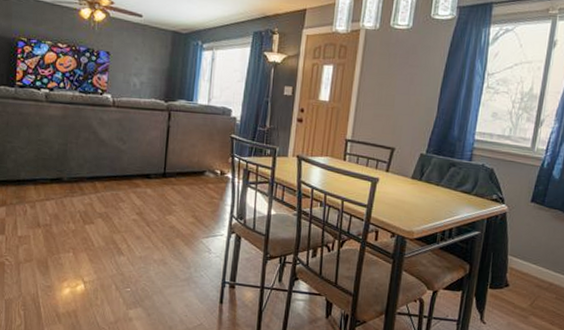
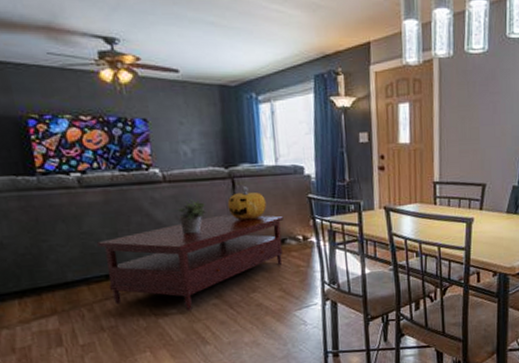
coffee table: none [49,141,207,223] -> present [96,214,284,312]
potted plant: none [119,123,143,155] -> present [178,198,206,234]
decorative pumpkin: none [161,119,194,150] -> present [227,186,267,221]

